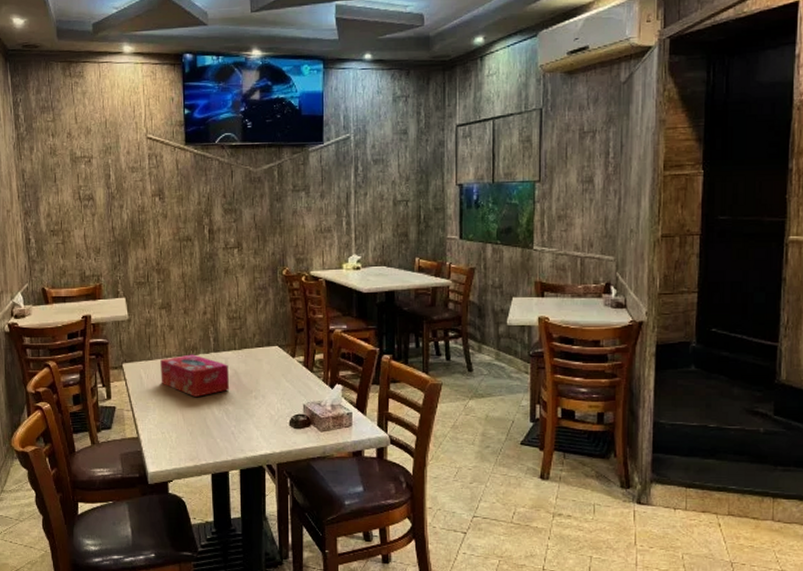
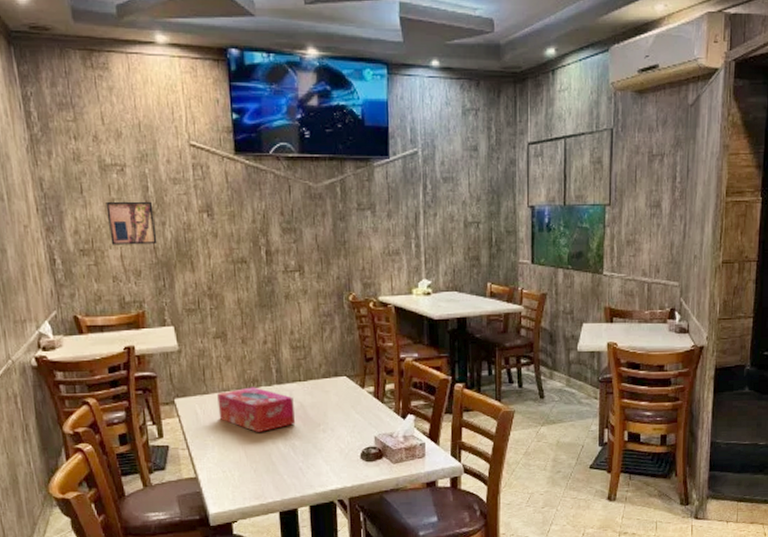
wall art: none [74,187,115,226] -> present [106,201,157,245]

